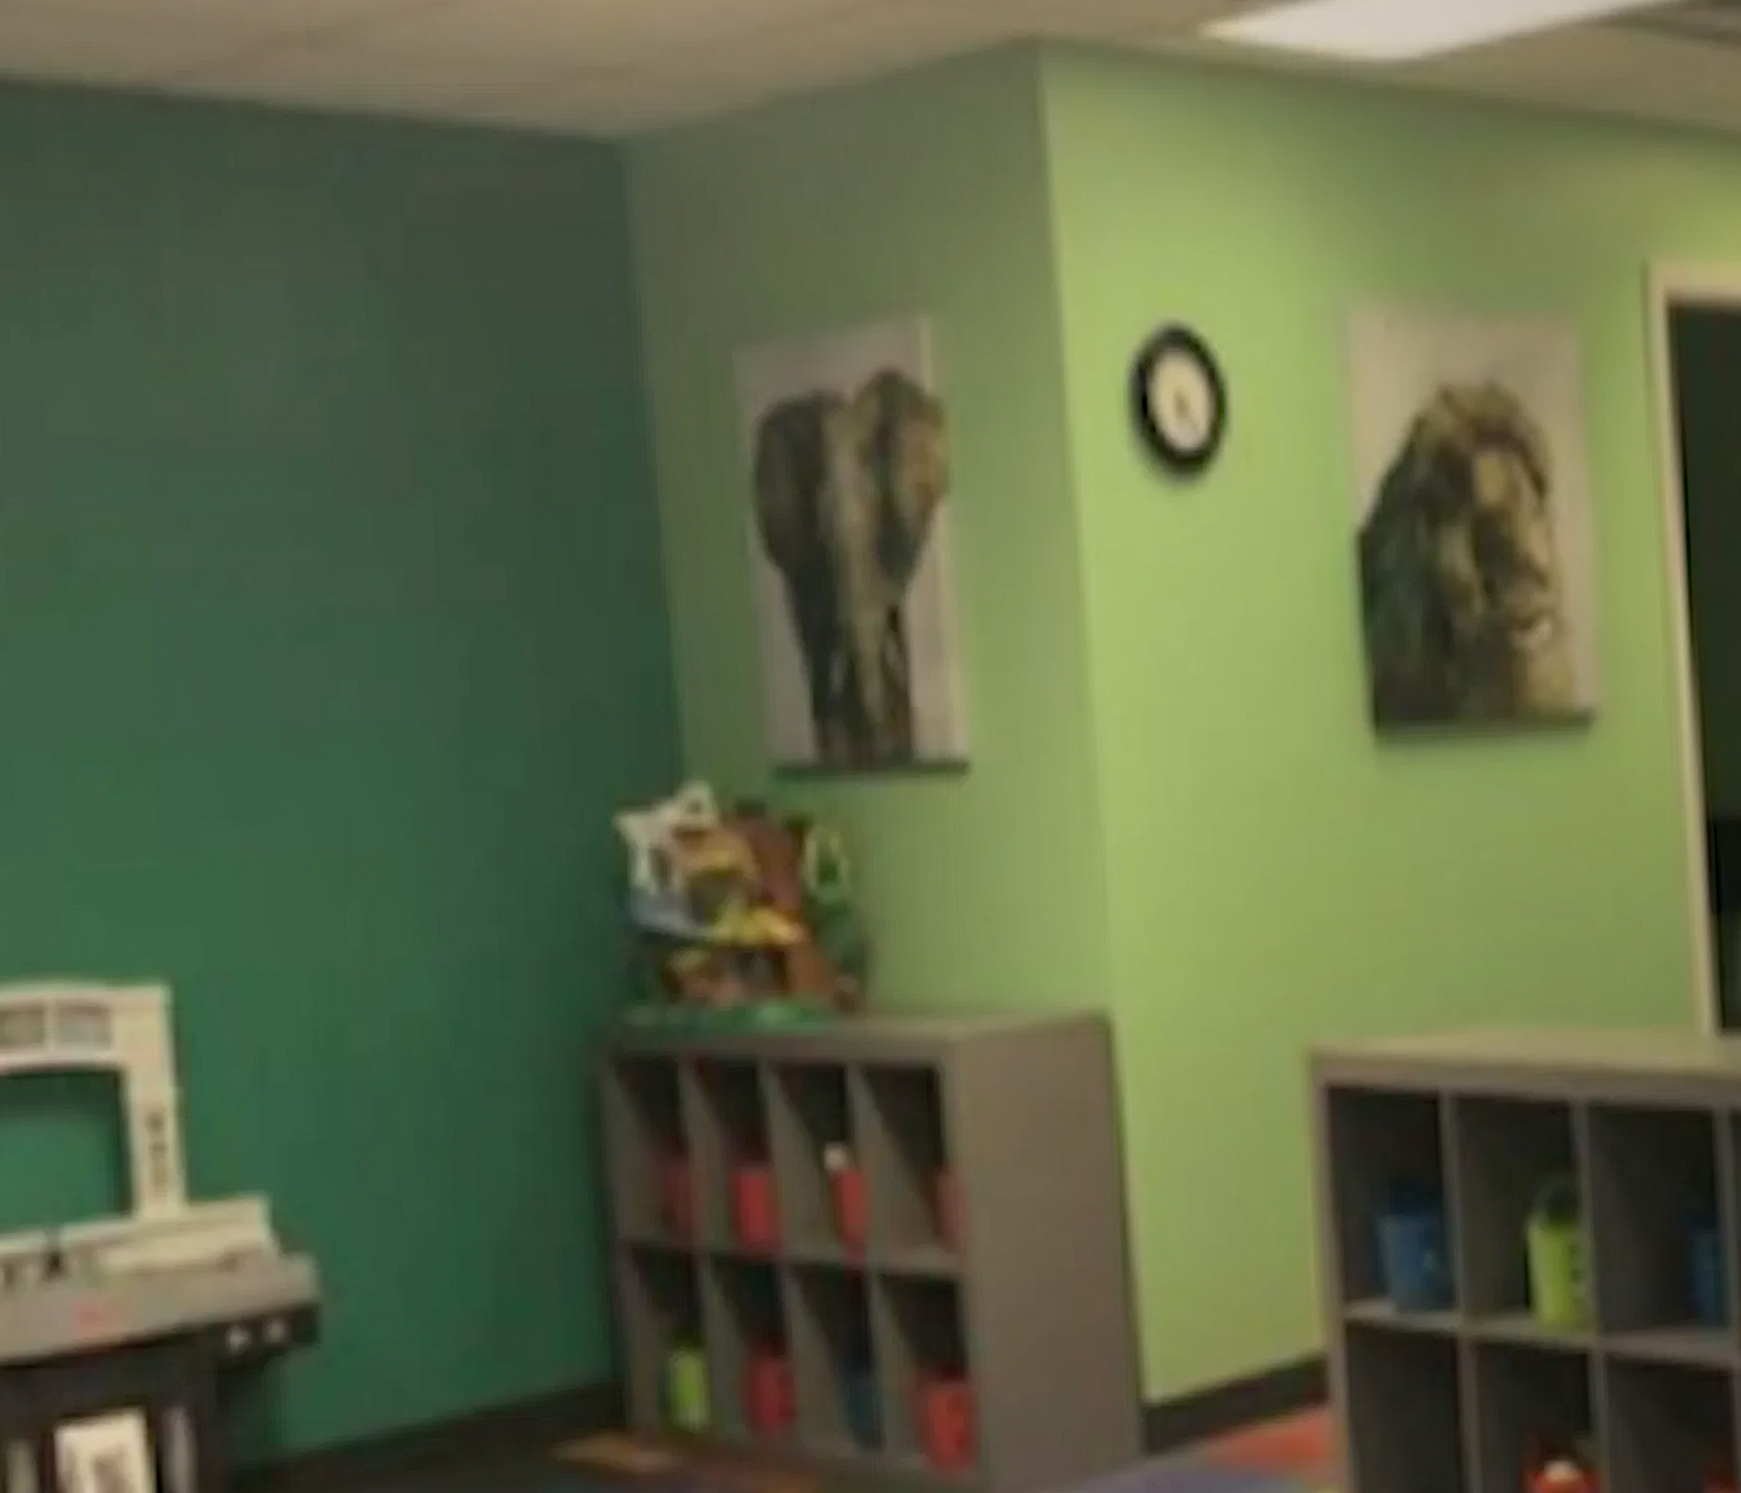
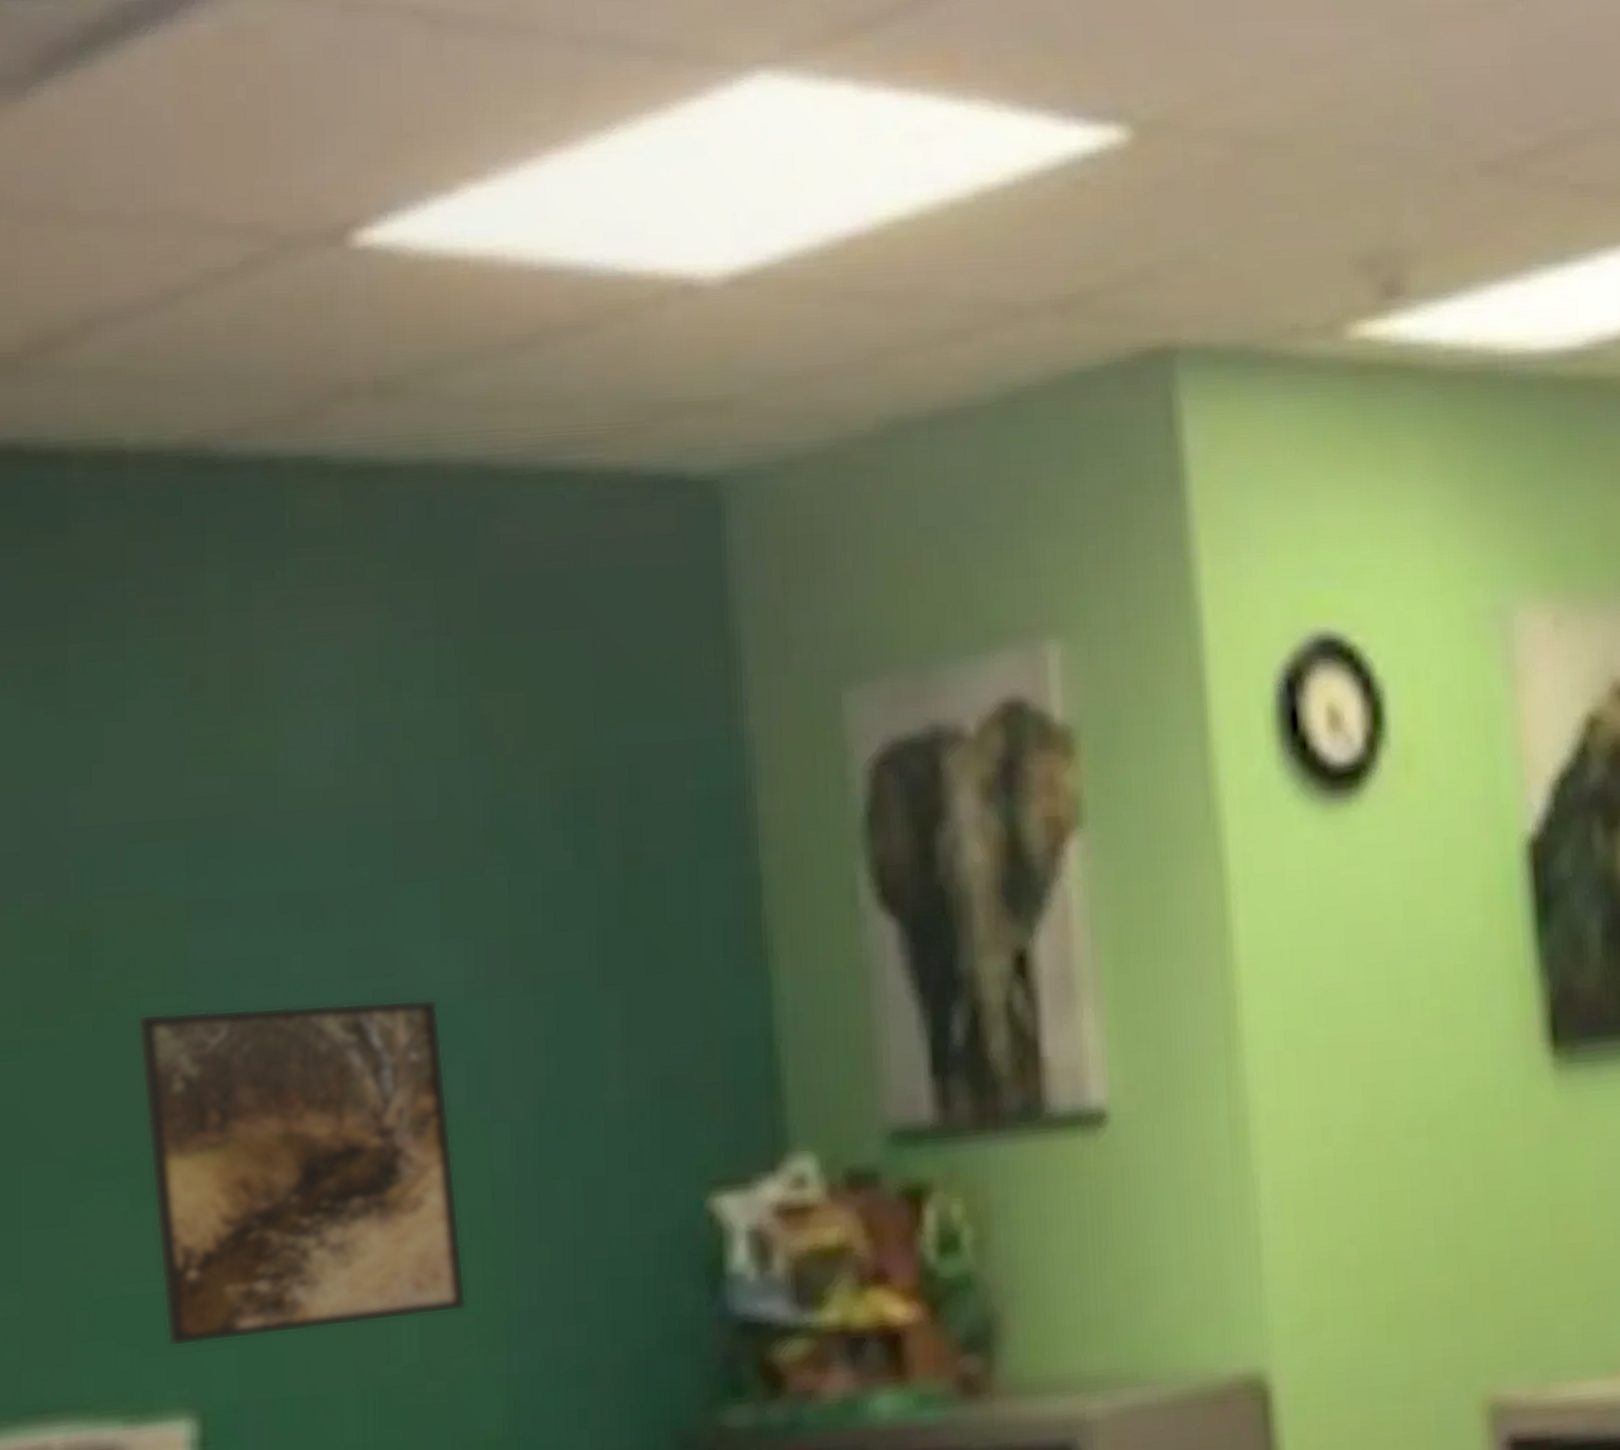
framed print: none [109,616,402,920] -> present [137,999,466,1347]

